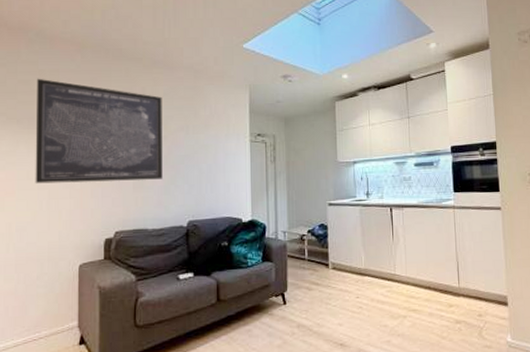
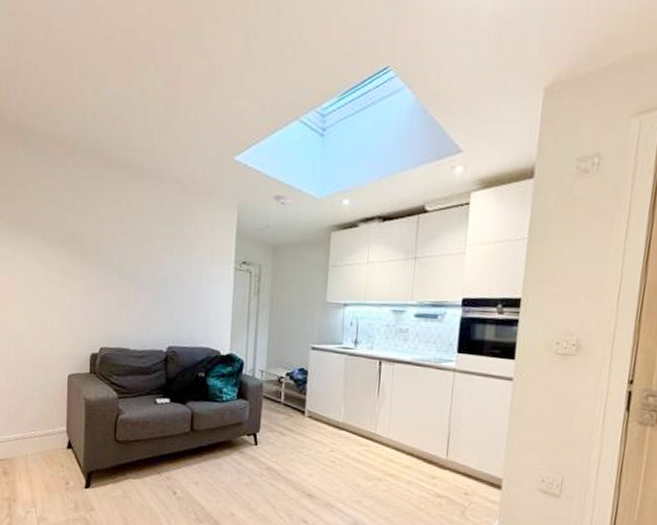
wall art: present [35,78,163,184] -> none [31,182,149,300]

